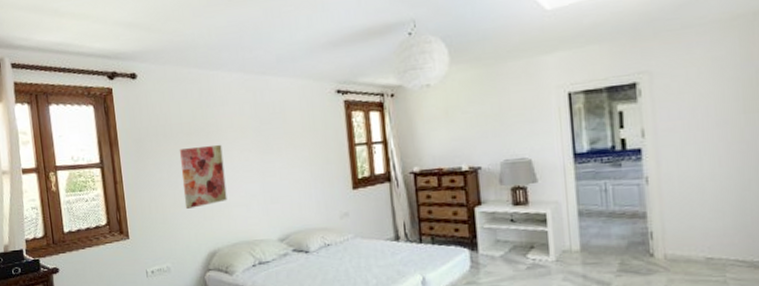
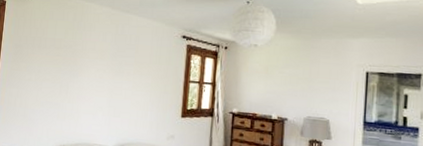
wall art: present [179,144,227,209] -> none [43,59,83,109]

